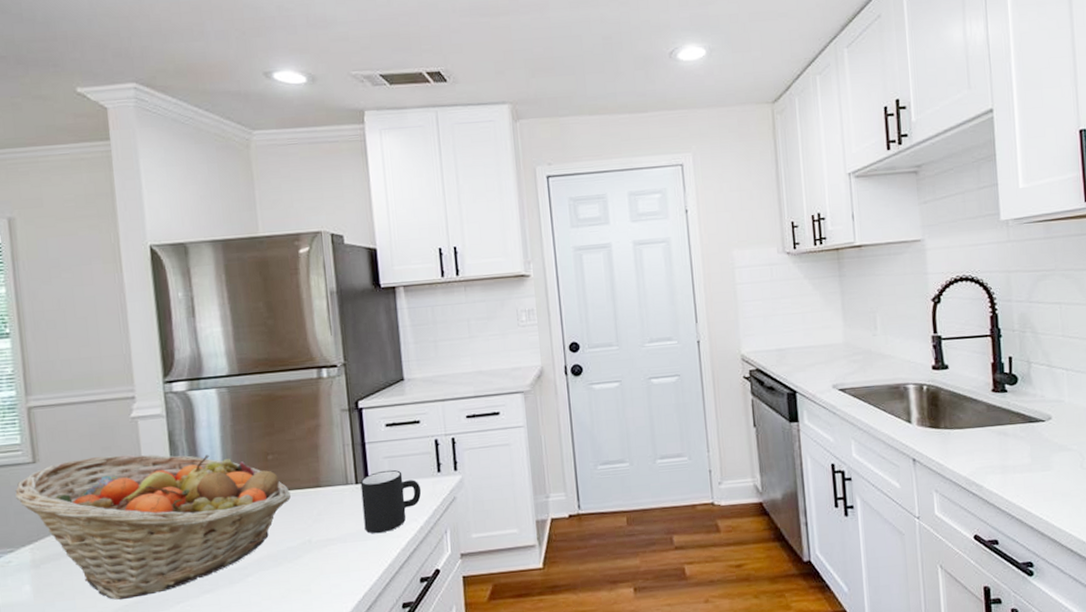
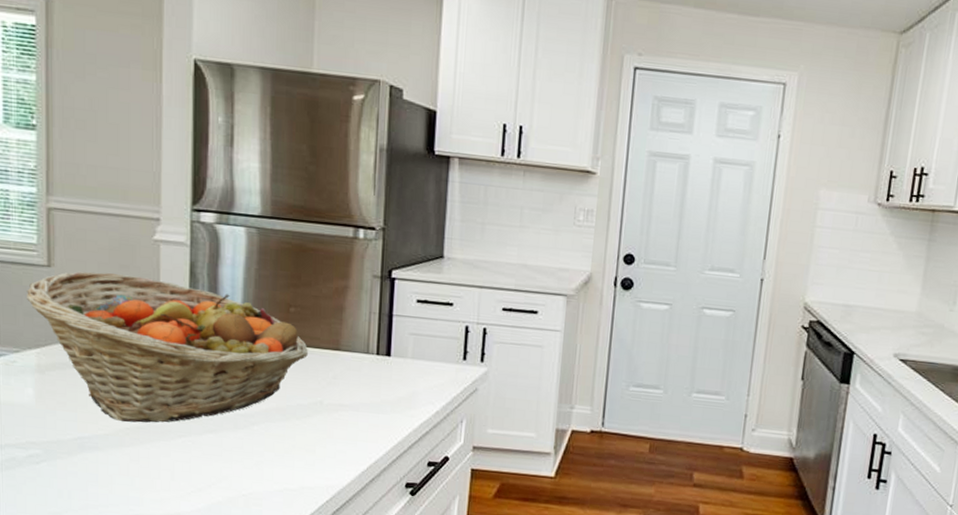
mug: present [360,469,422,534] -> none [379,346,444,410]

